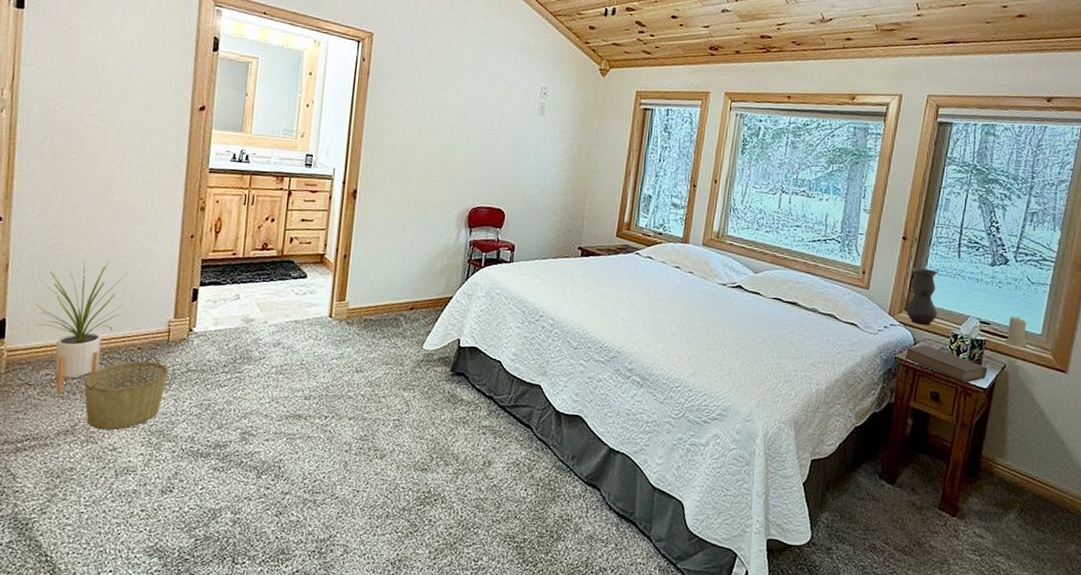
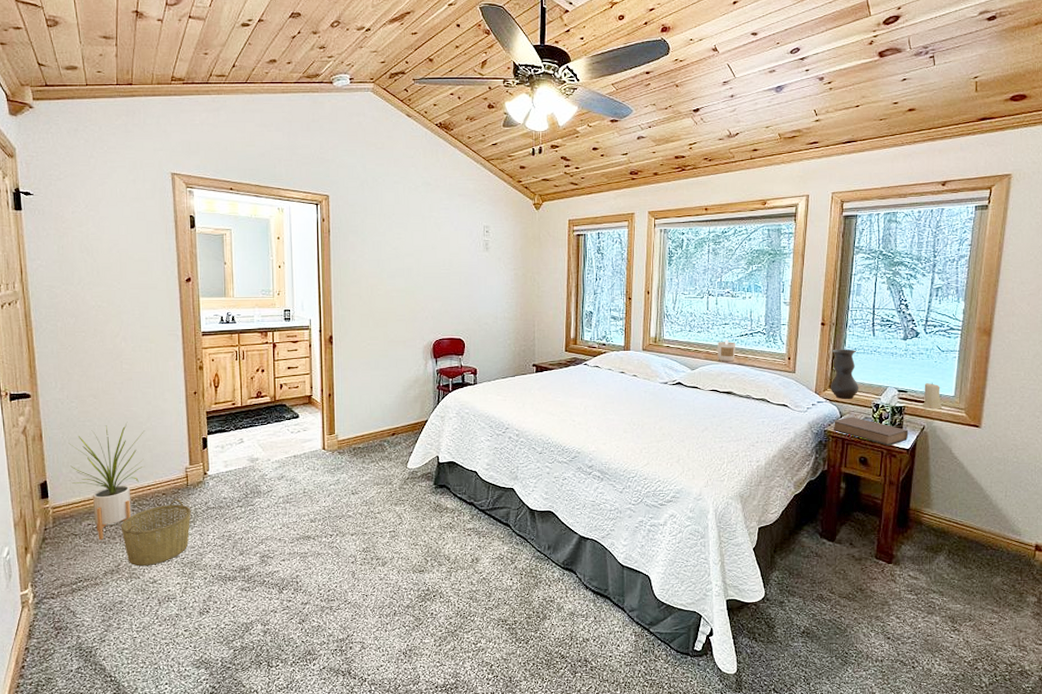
candle: none [785,243,807,269] -> present [717,339,736,362]

